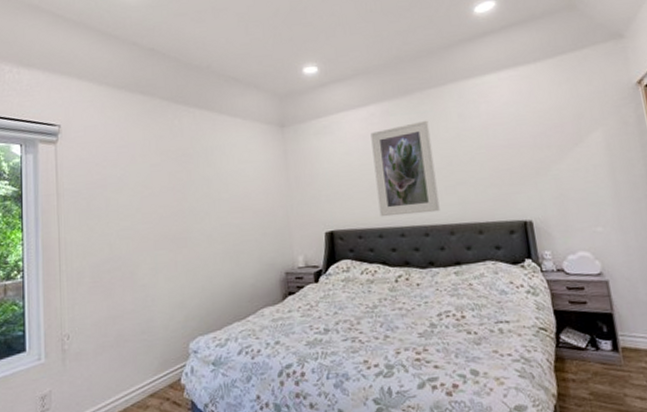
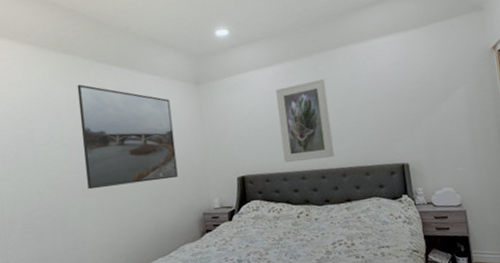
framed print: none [153,127,258,242] -> present [77,85,178,190]

